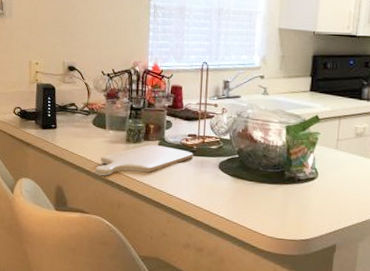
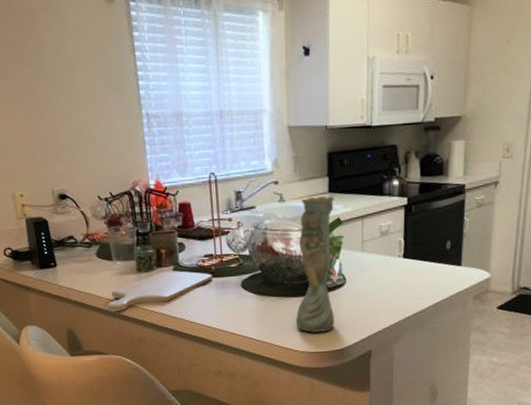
vase: none [265,93,315,221] -> present [295,195,335,332]

